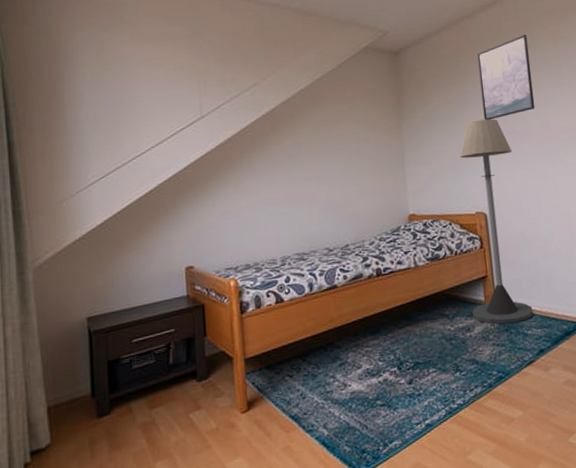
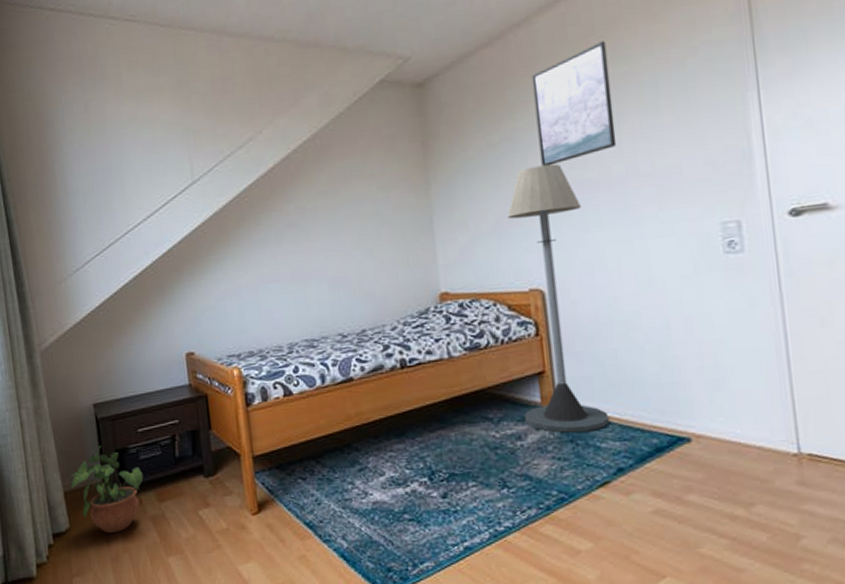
potted plant: none [55,357,135,446] -> present [70,445,144,534]

